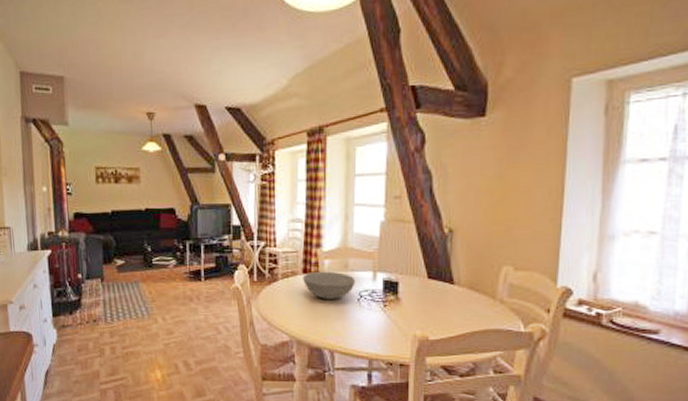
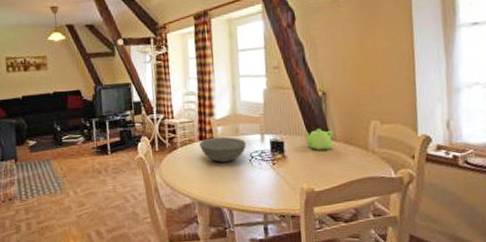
teapot: none [422,270,457,295] -> present [303,128,333,150]

